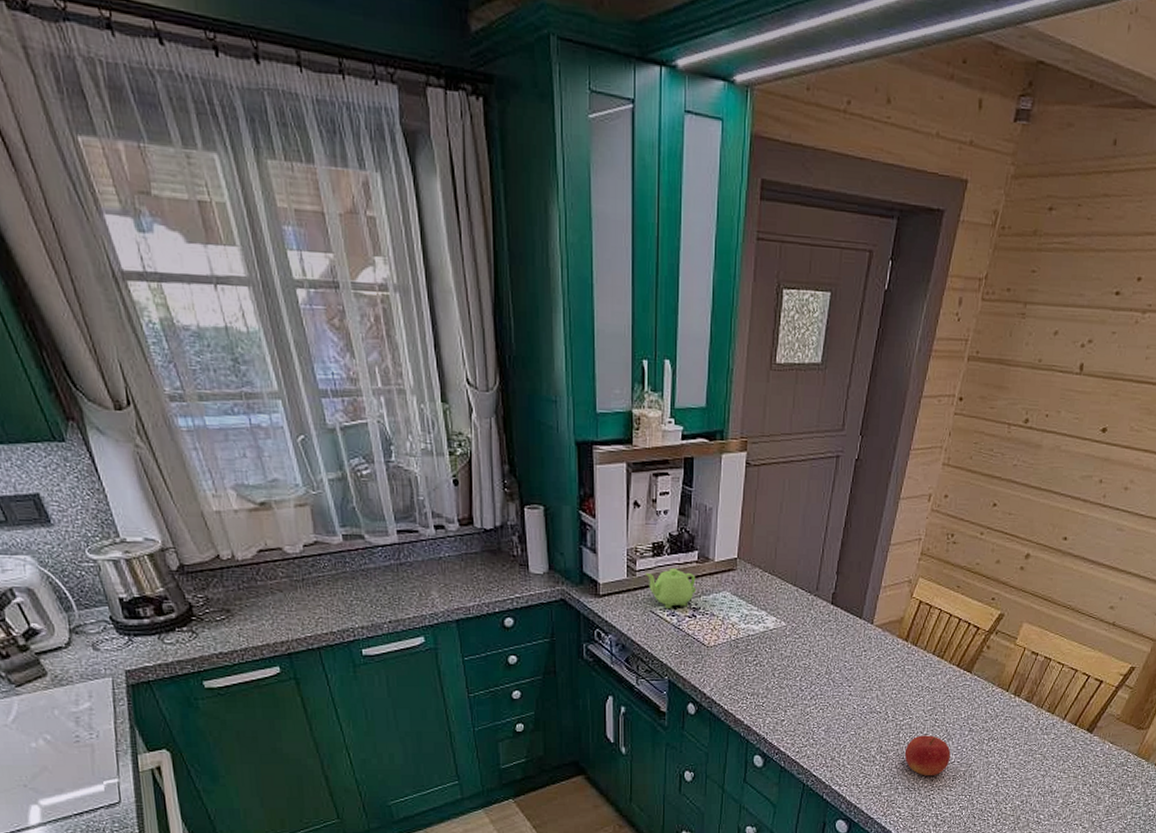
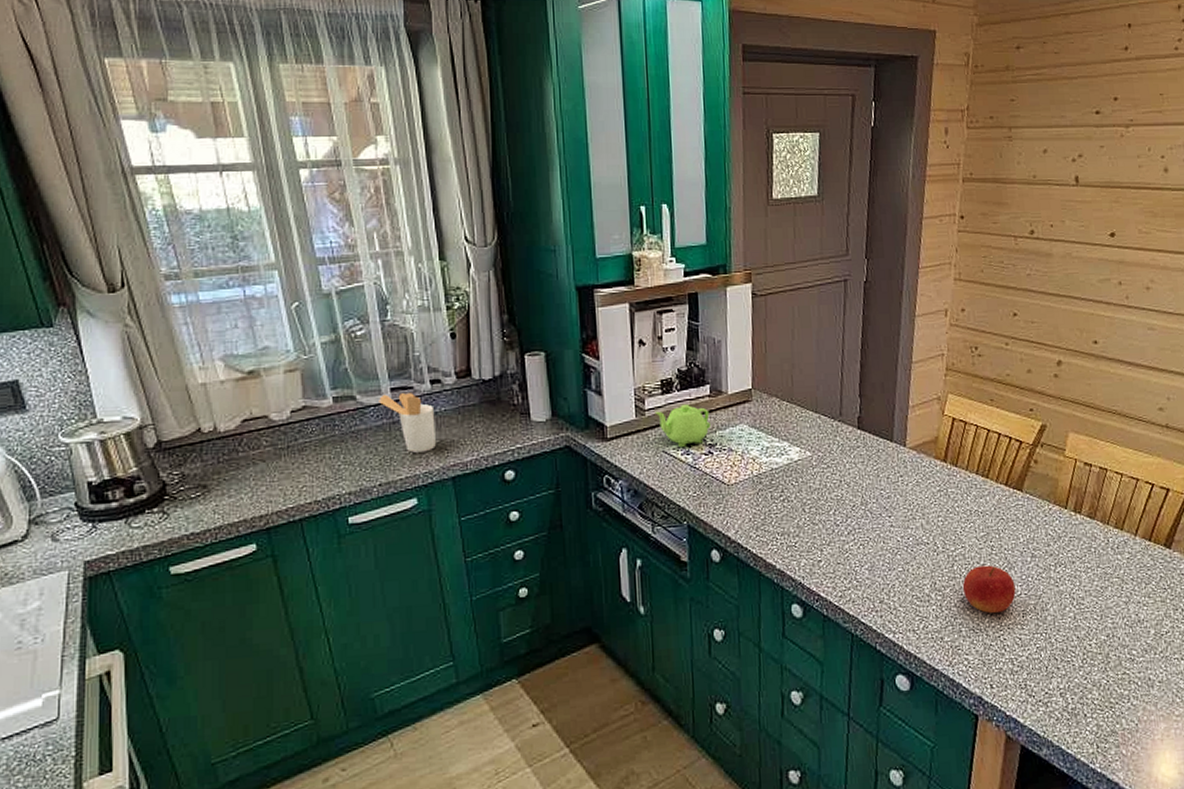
utensil holder: none [386,536,441,594] -> present [379,393,436,453]

